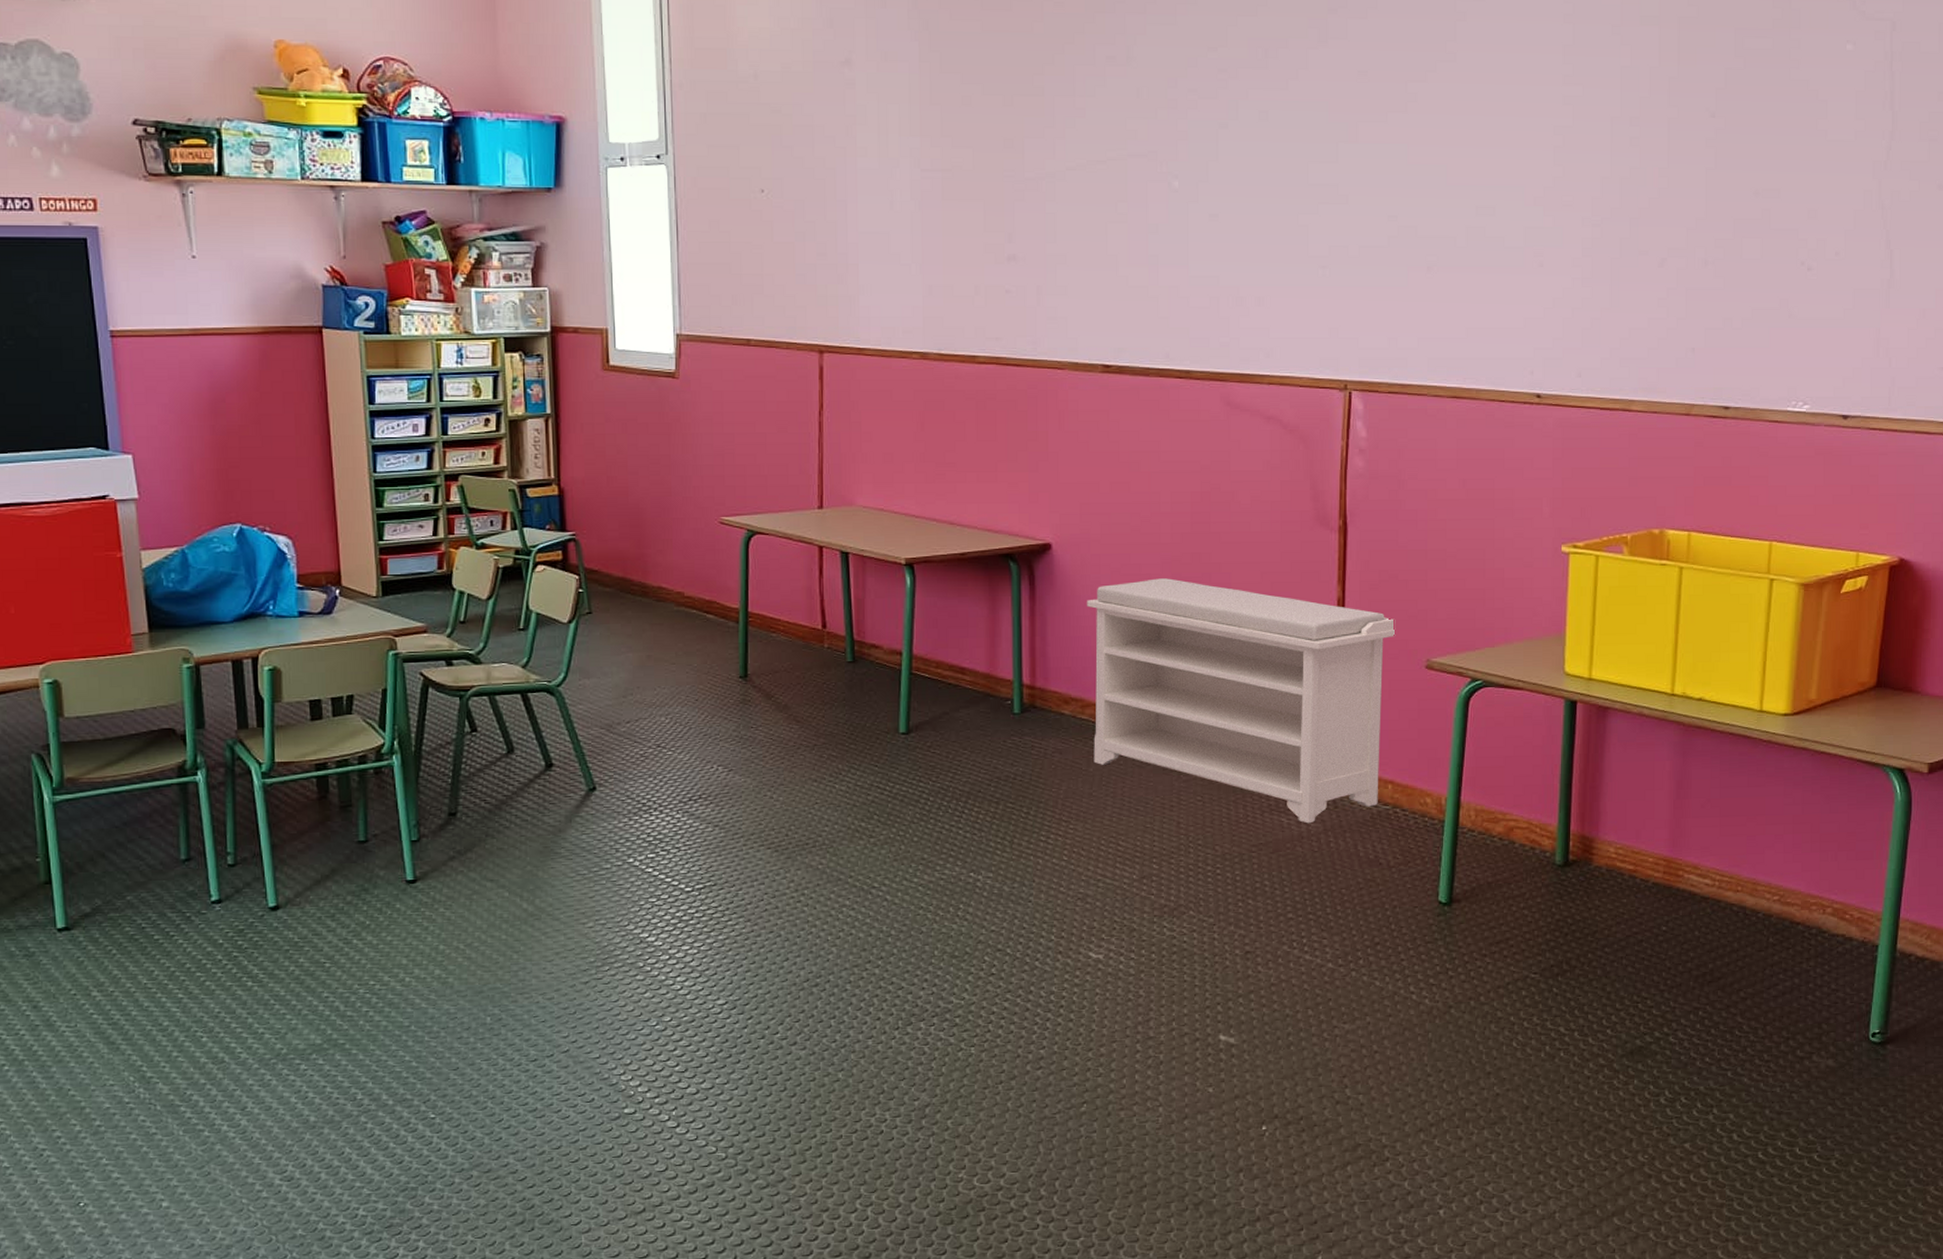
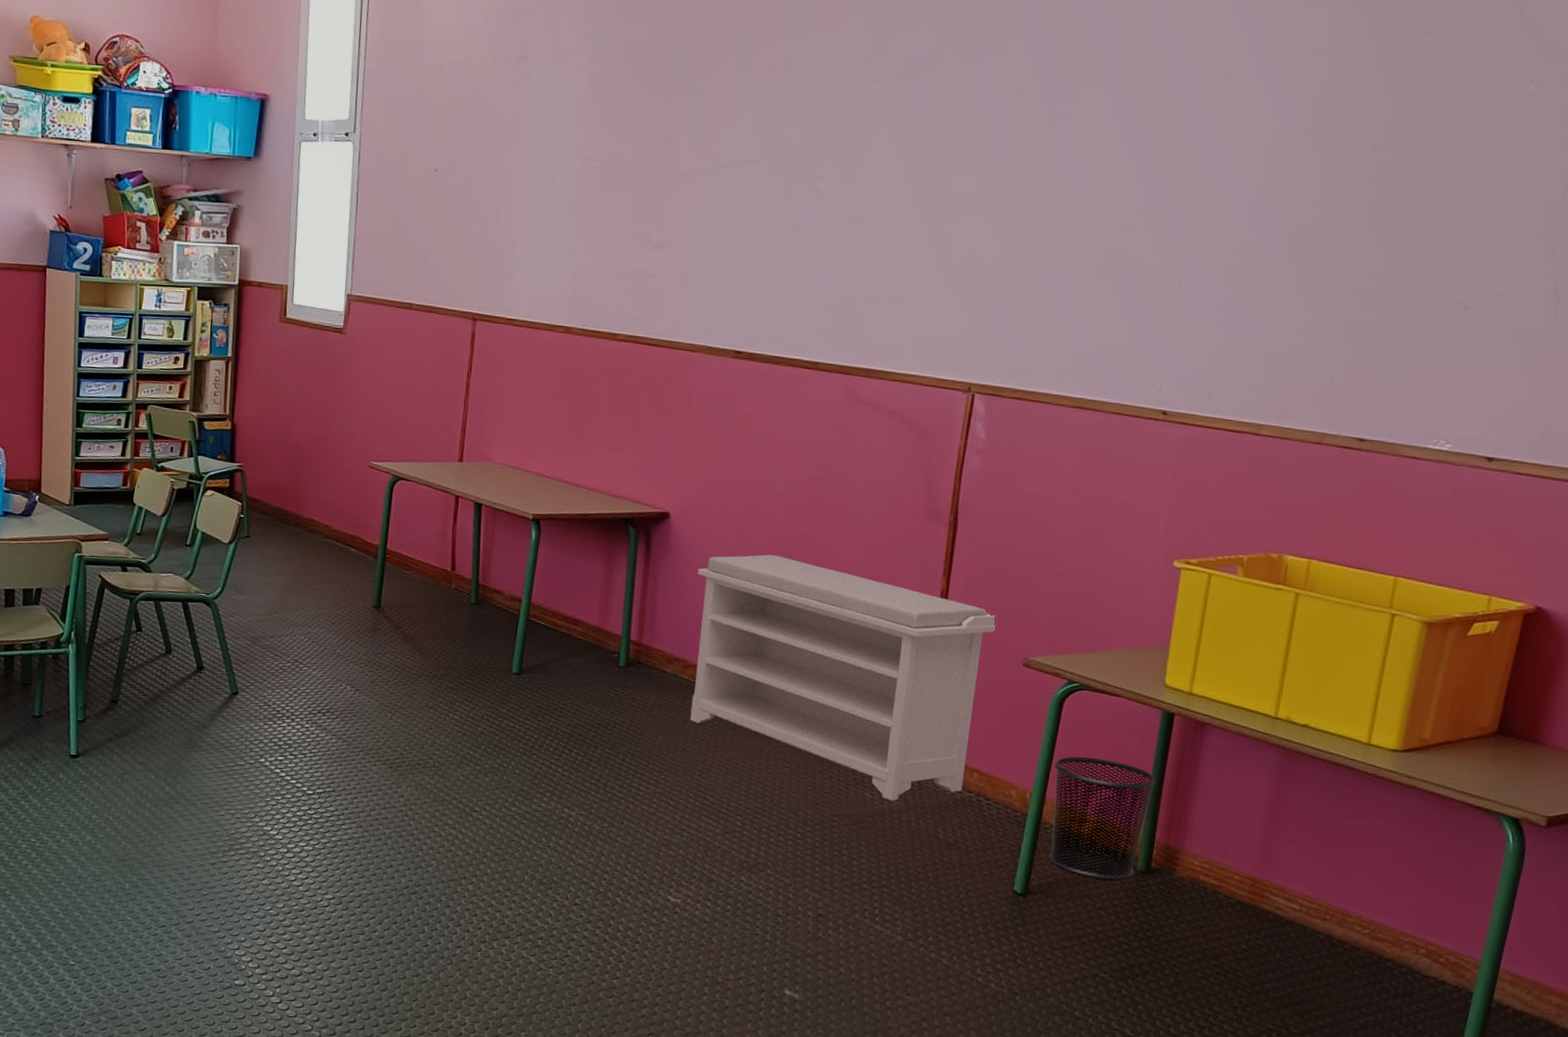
waste bin: none [1466,754,1566,879] -> present [1048,756,1156,881]

